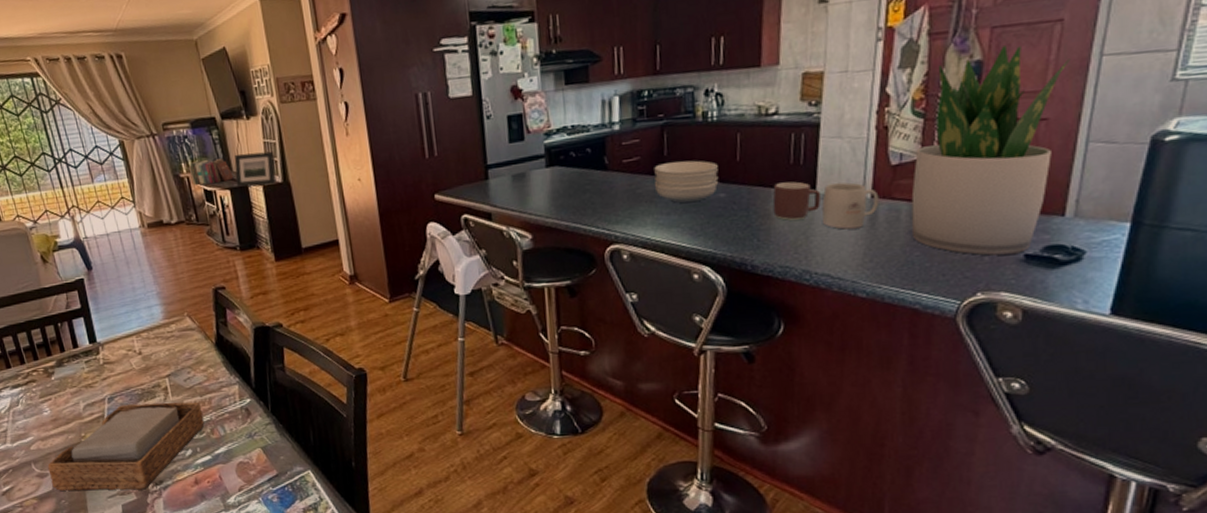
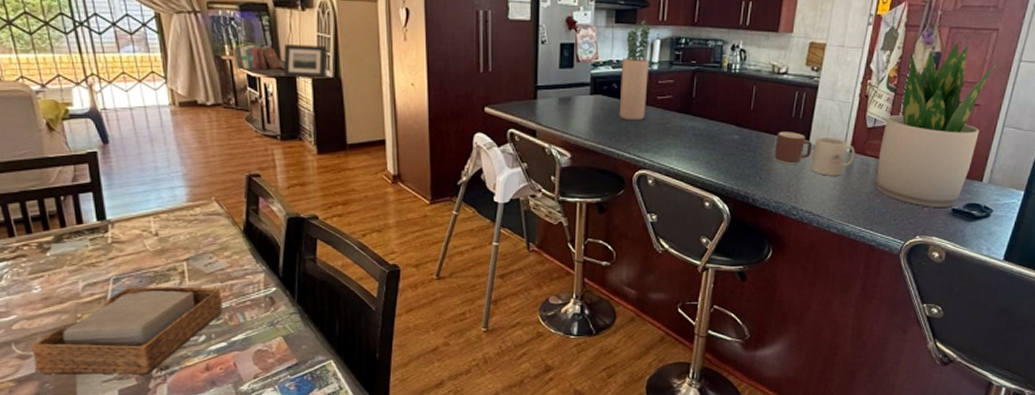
vase: none [577,71,611,191] -> present [619,15,651,121]
bowl: present [654,160,719,204] -> none [681,104,735,141]

